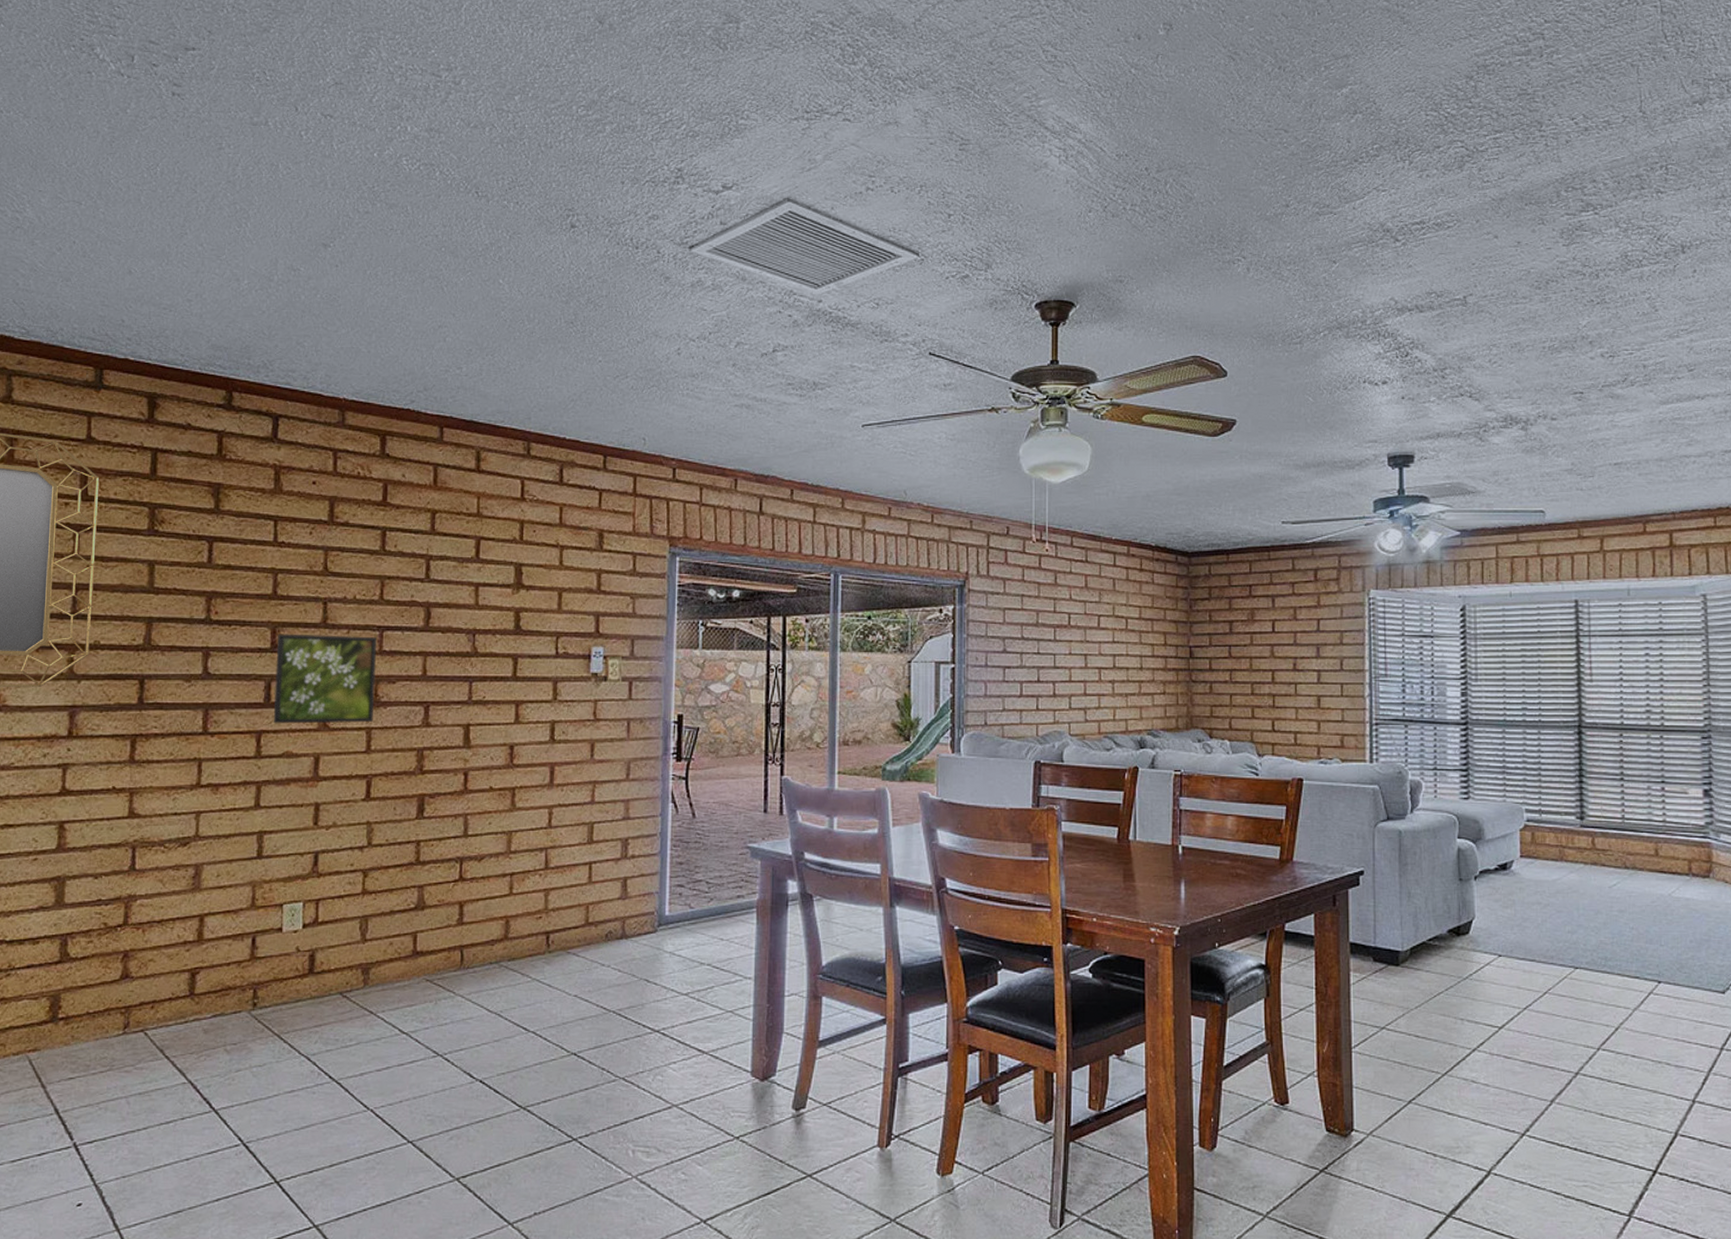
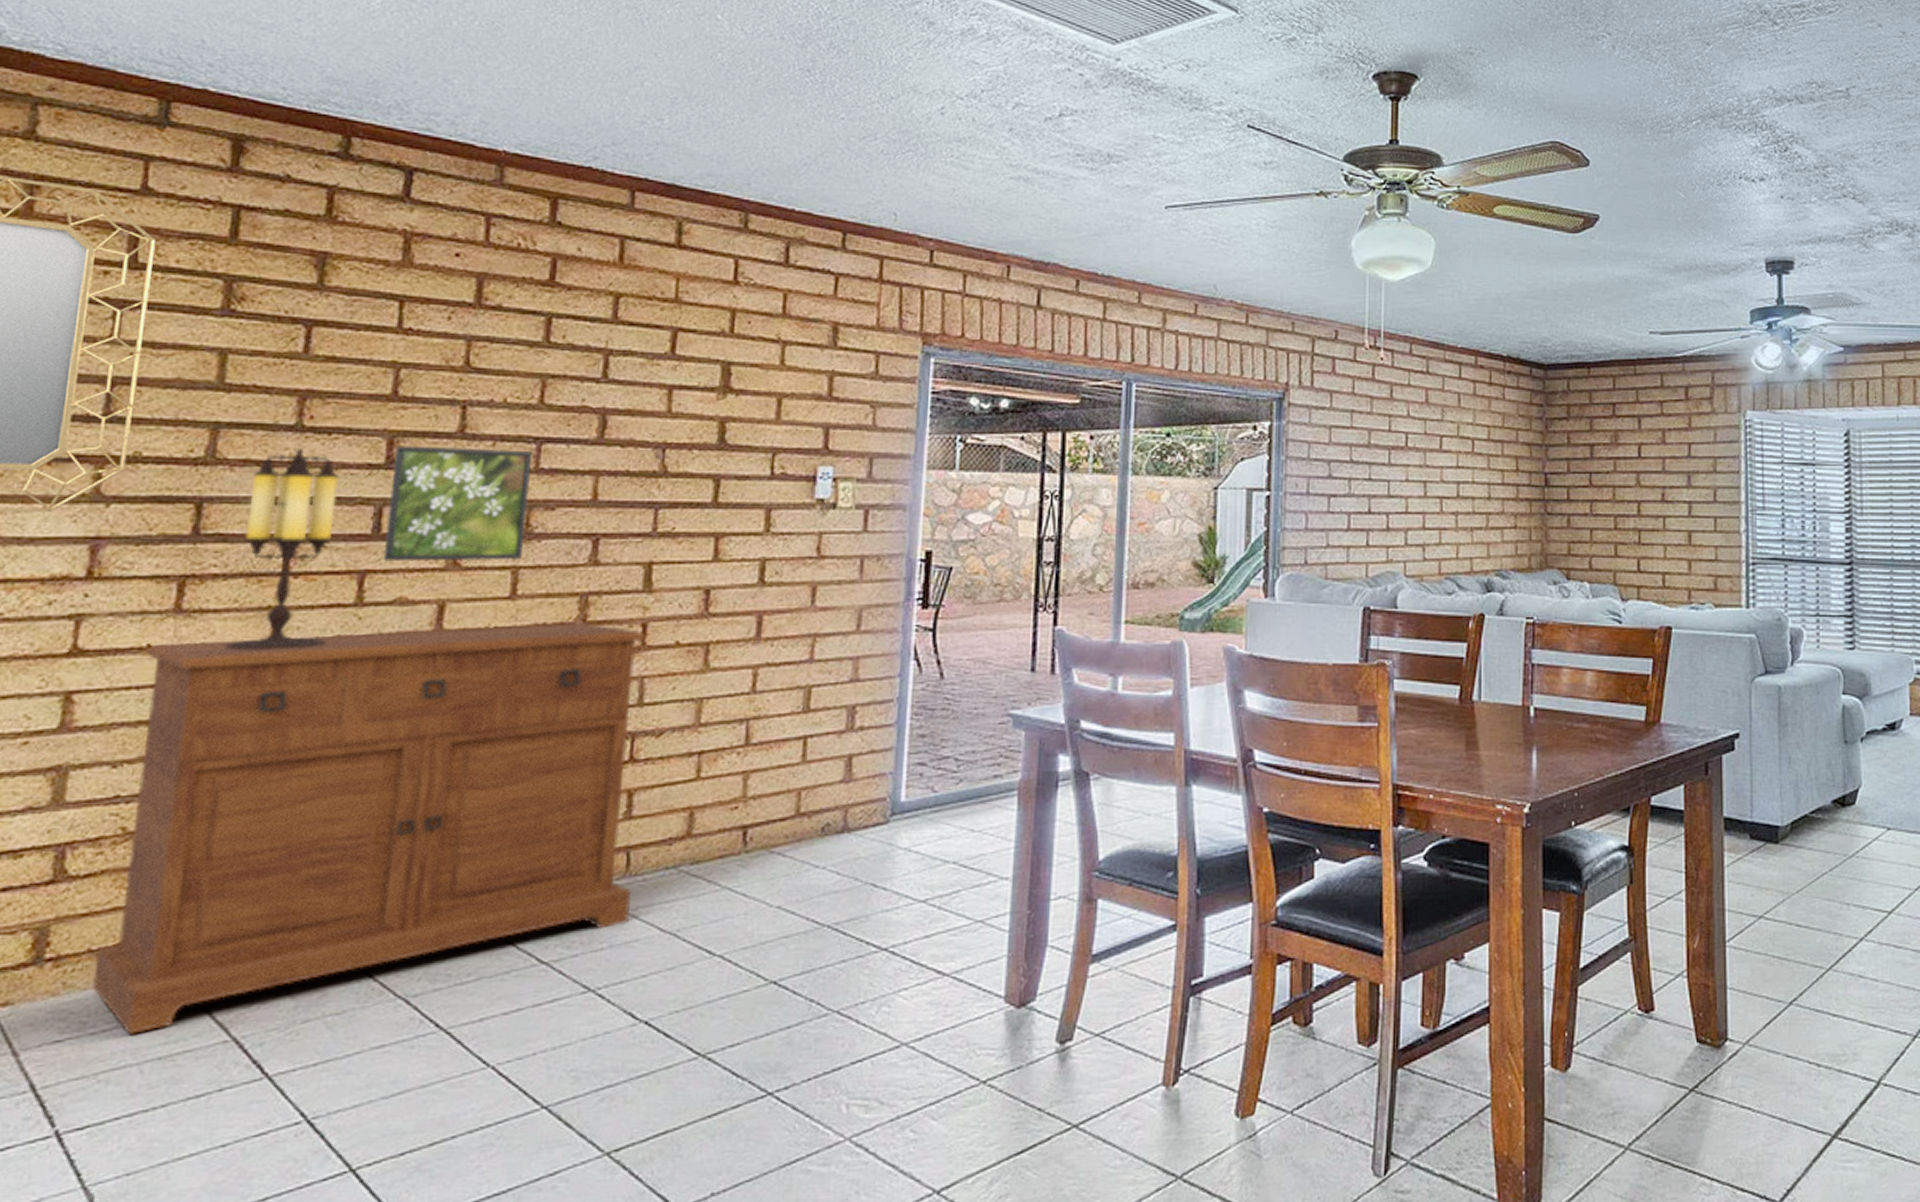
sideboard: none [91,772,467,1076] -> present [92,623,646,1036]
table lamp: none [166,637,238,791] -> present [224,449,339,650]

